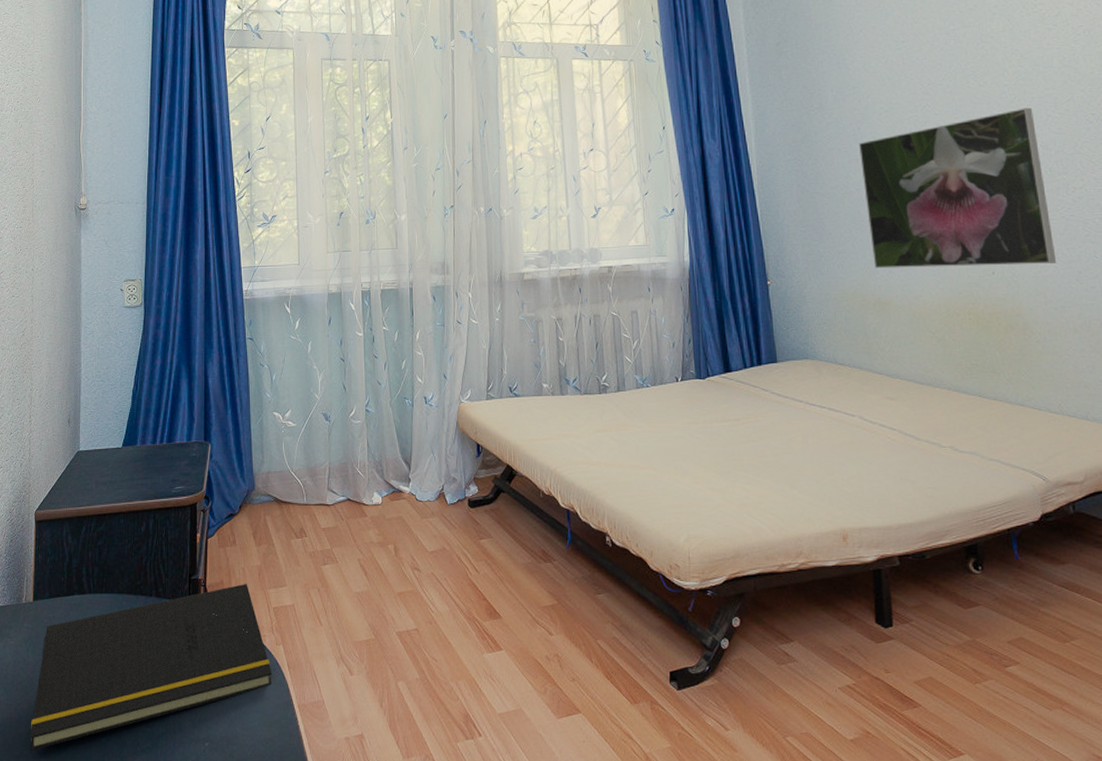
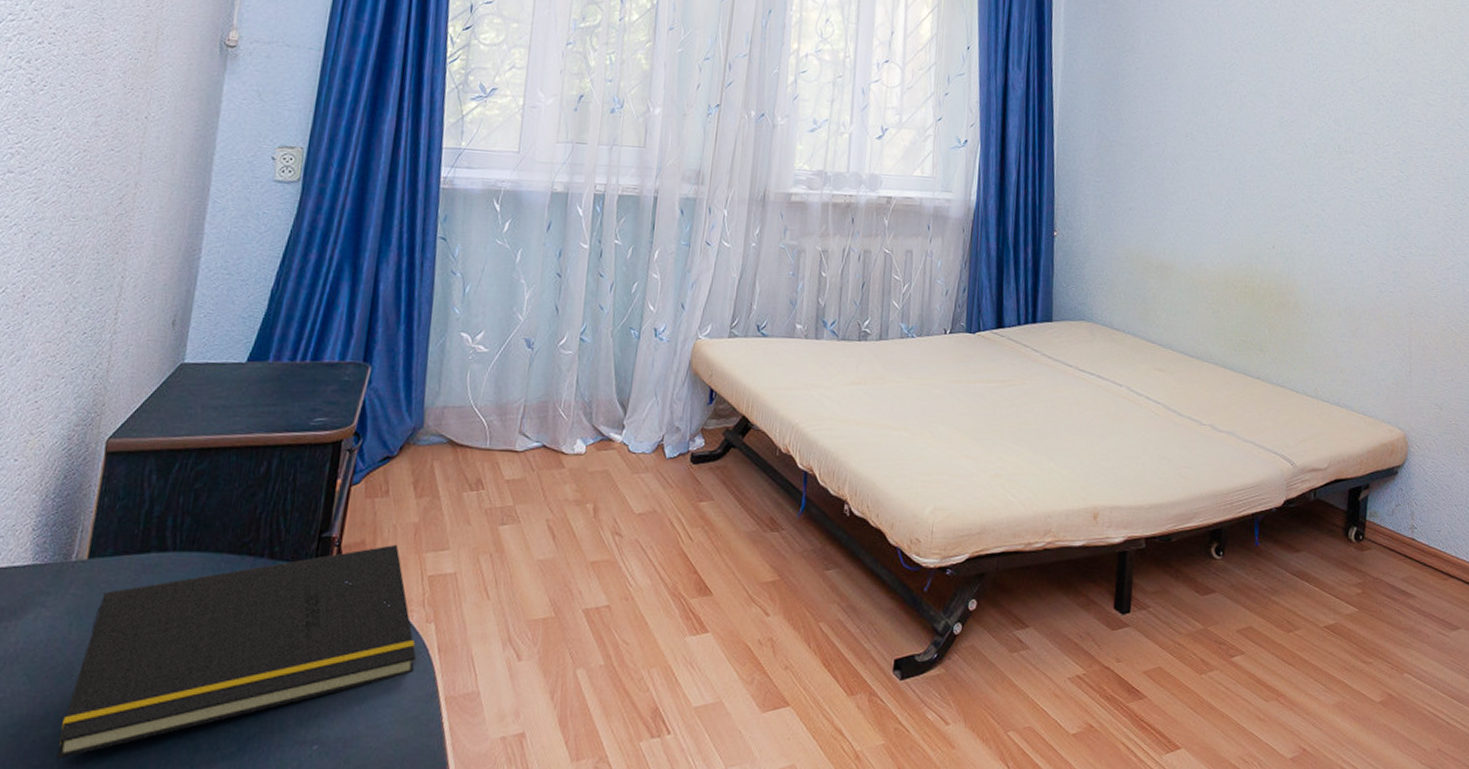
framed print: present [859,107,1057,269] -> none [1162,79,1333,244]

